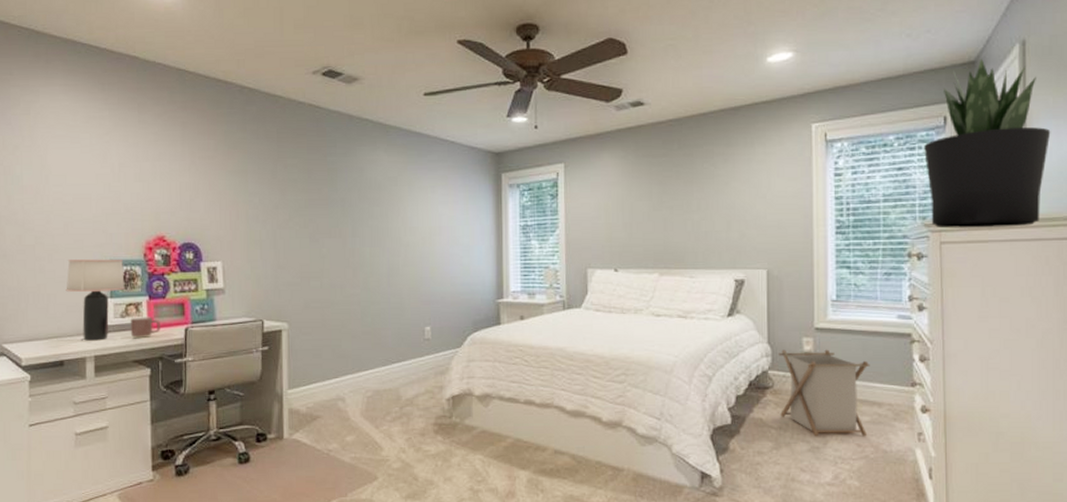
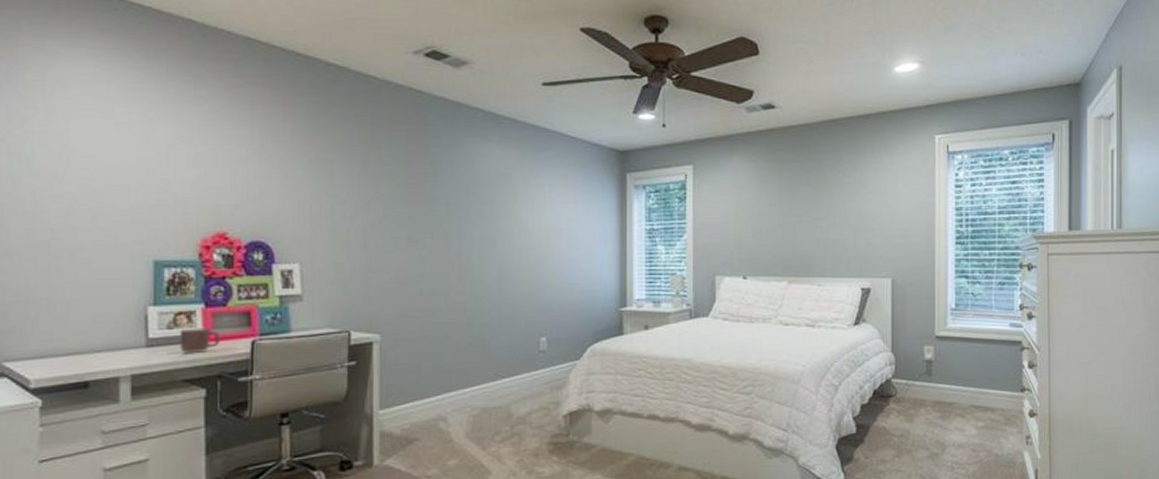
table lamp: present [66,259,125,341] -> none [93,259,173,357]
laundry basket: present [779,349,870,437] -> none [902,357,985,444]
planter: present [924,59,1051,229] -> none [1035,81,1142,241]

